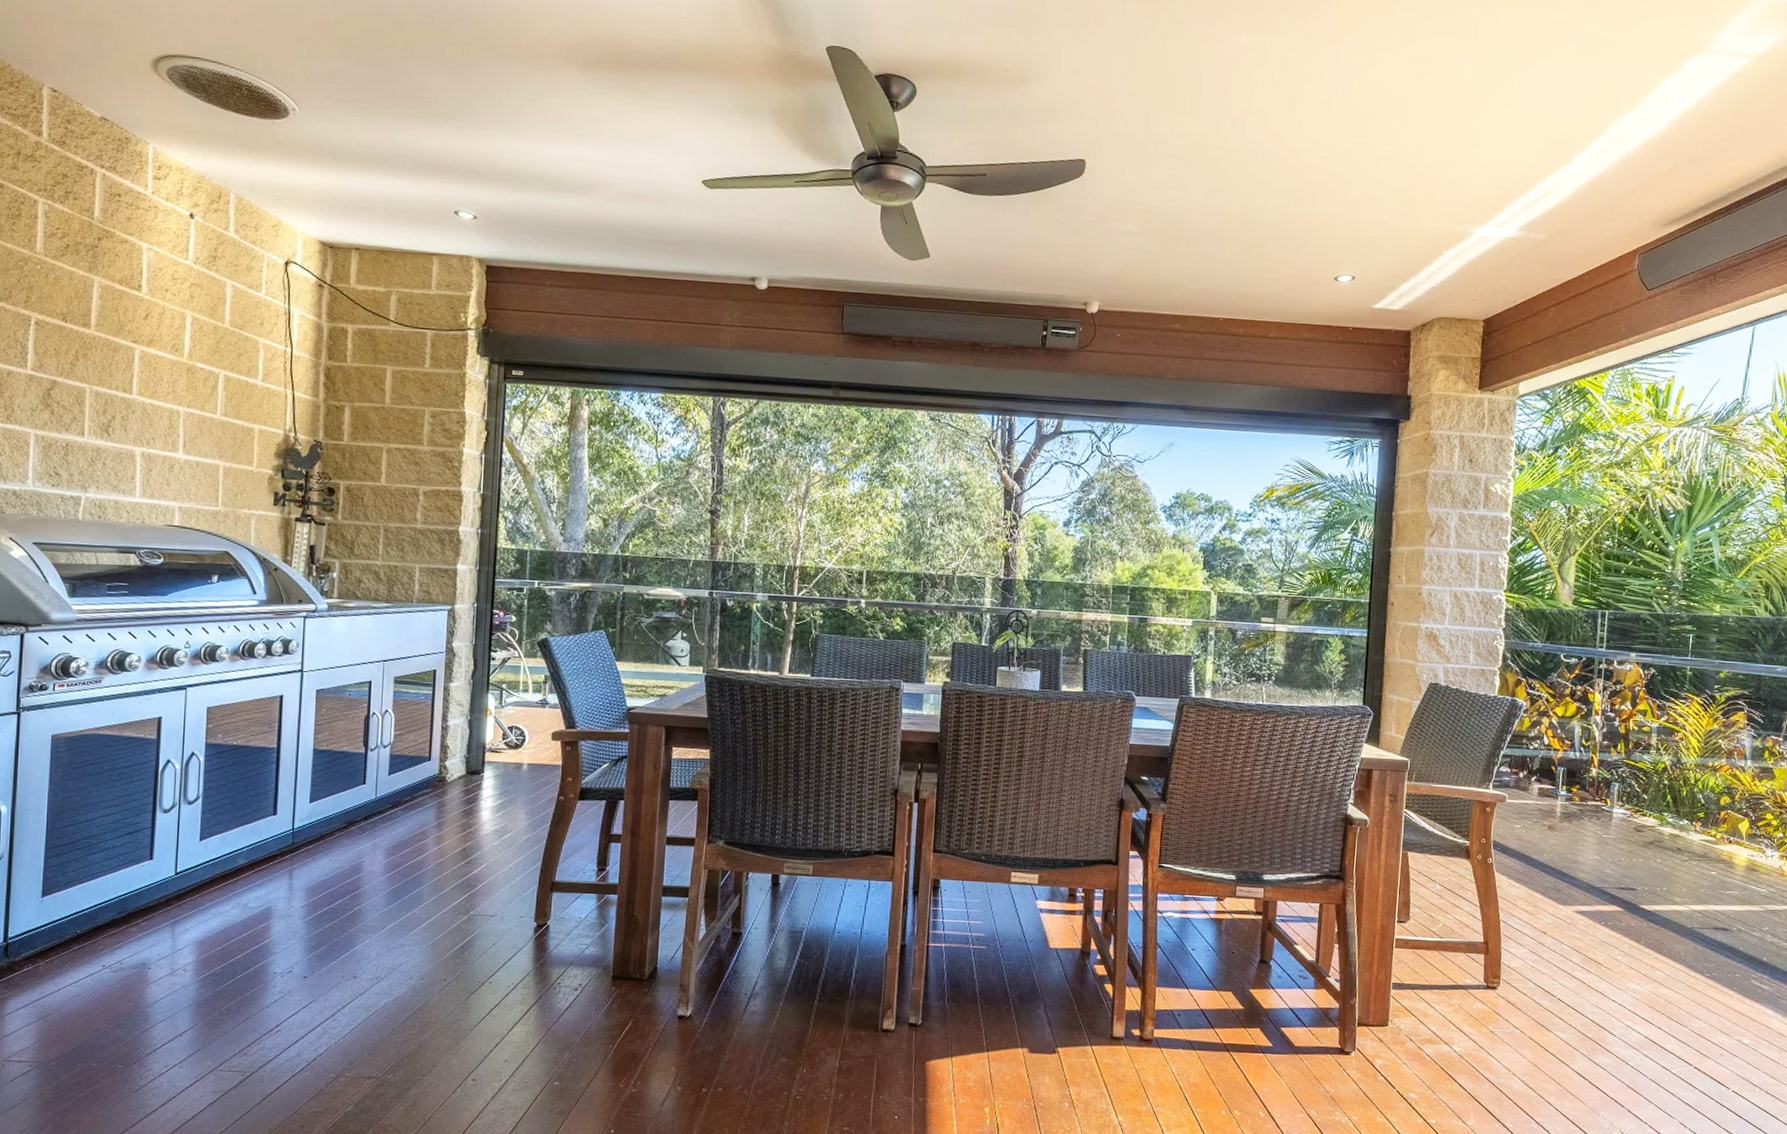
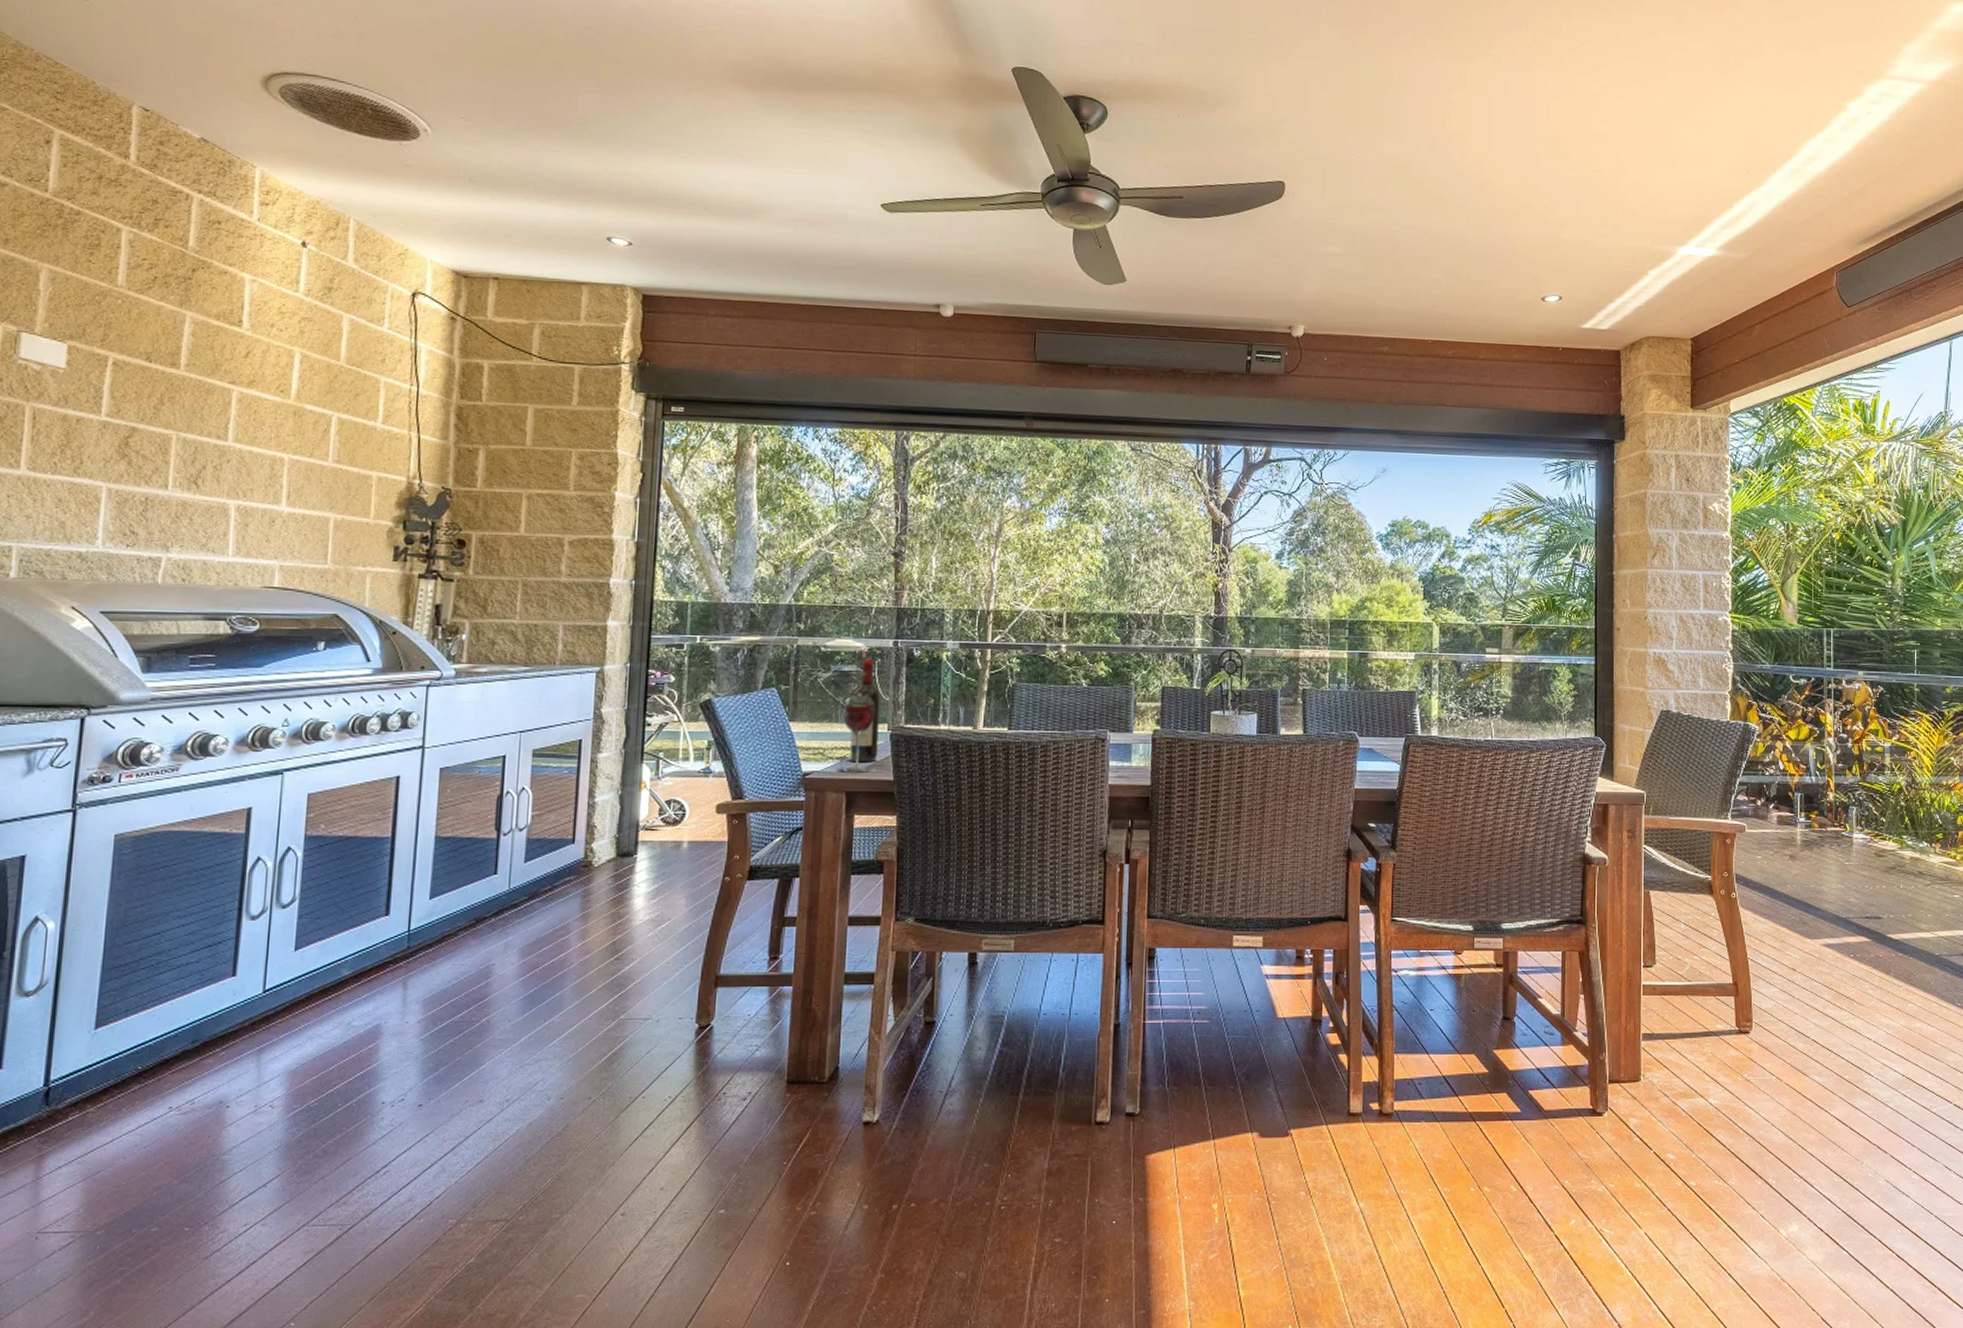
wineglass: none [663,636,692,710] -> present [843,692,875,773]
wine bottle: none [669,606,697,701] -> present [850,658,880,763]

